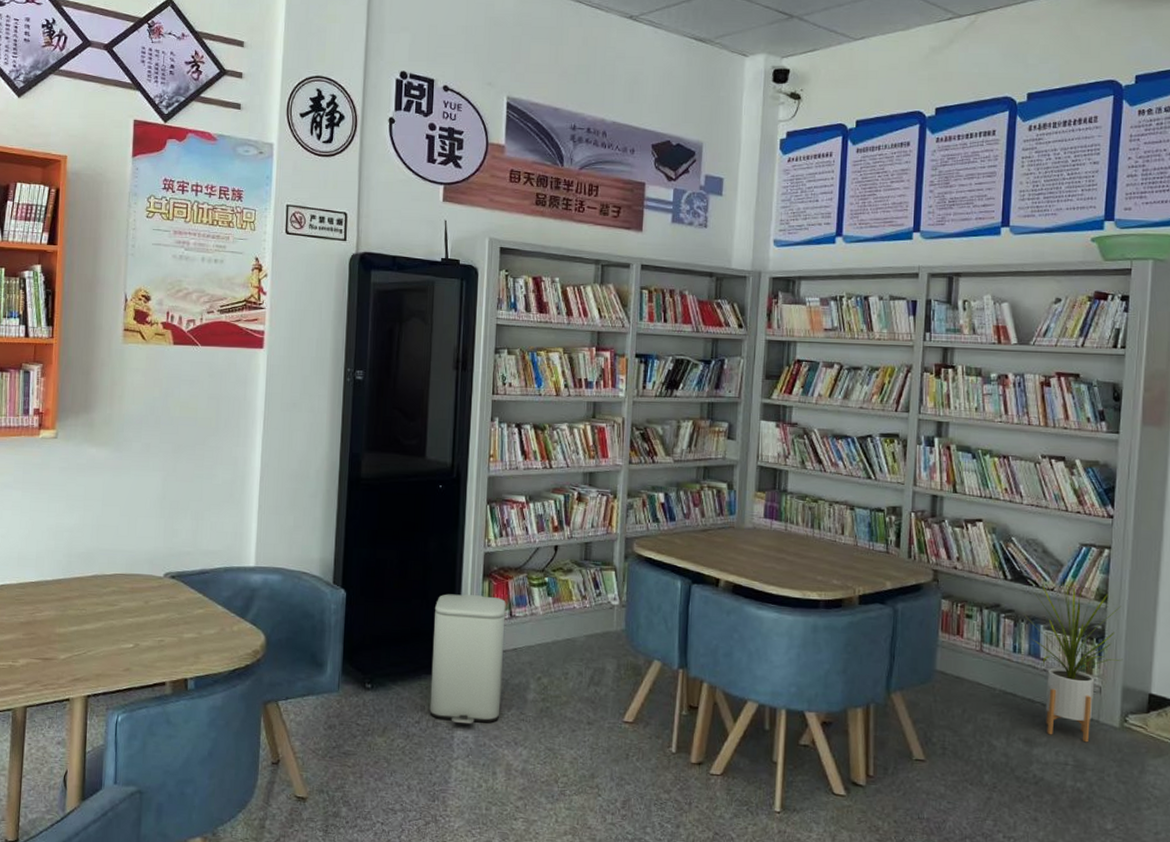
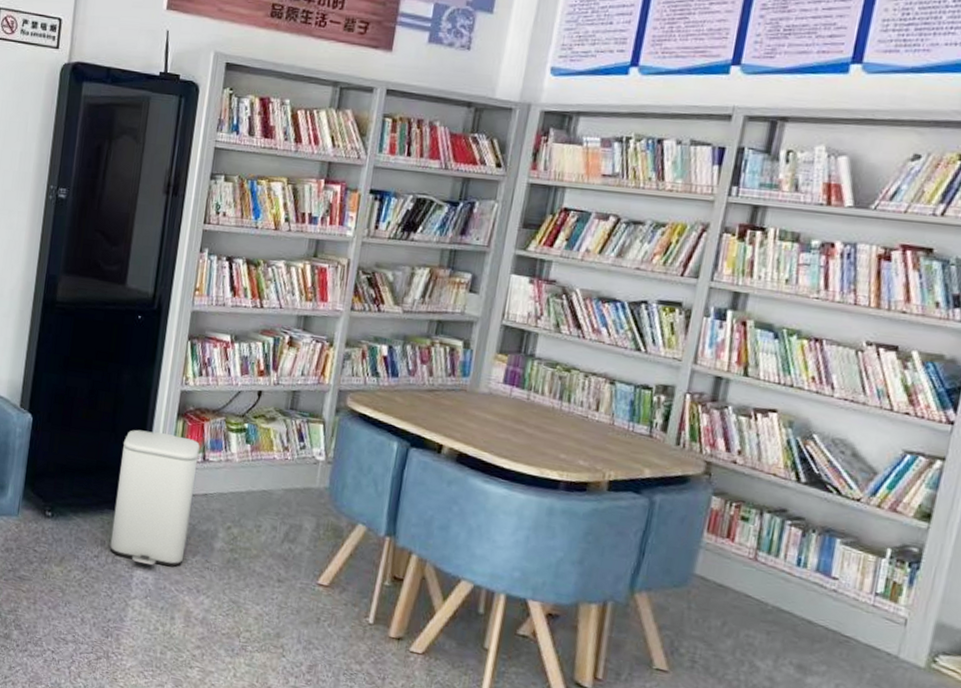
house plant: present [1022,577,1123,743] -> none [815,485,949,680]

